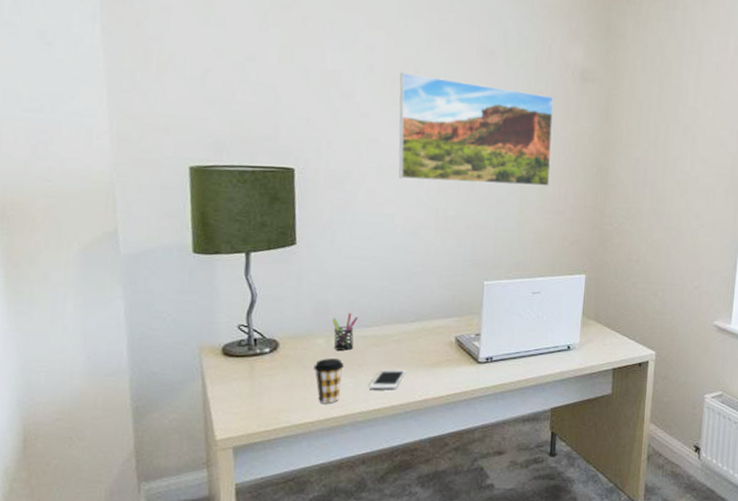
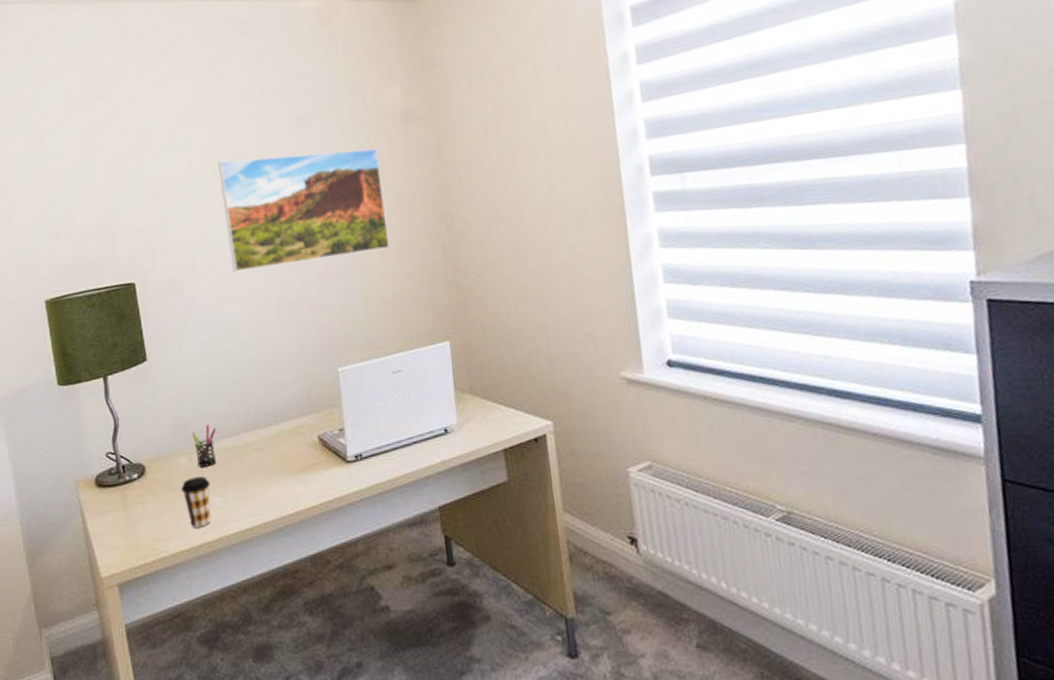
cell phone: present [368,368,407,390] -> none [237,480,273,506]

